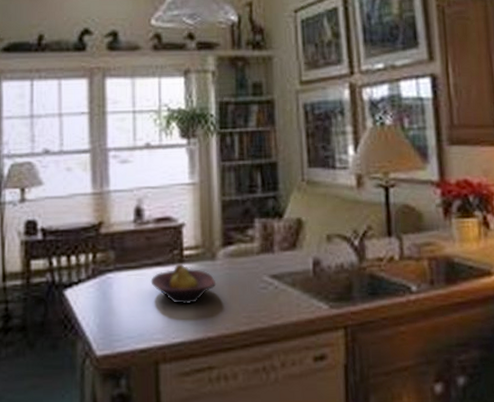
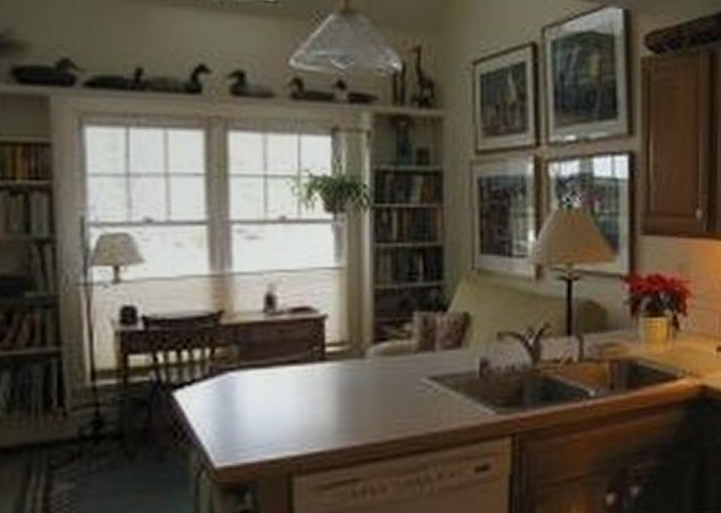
fruit bowl: present [151,263,216,305] -> none [284,362,365,410]

